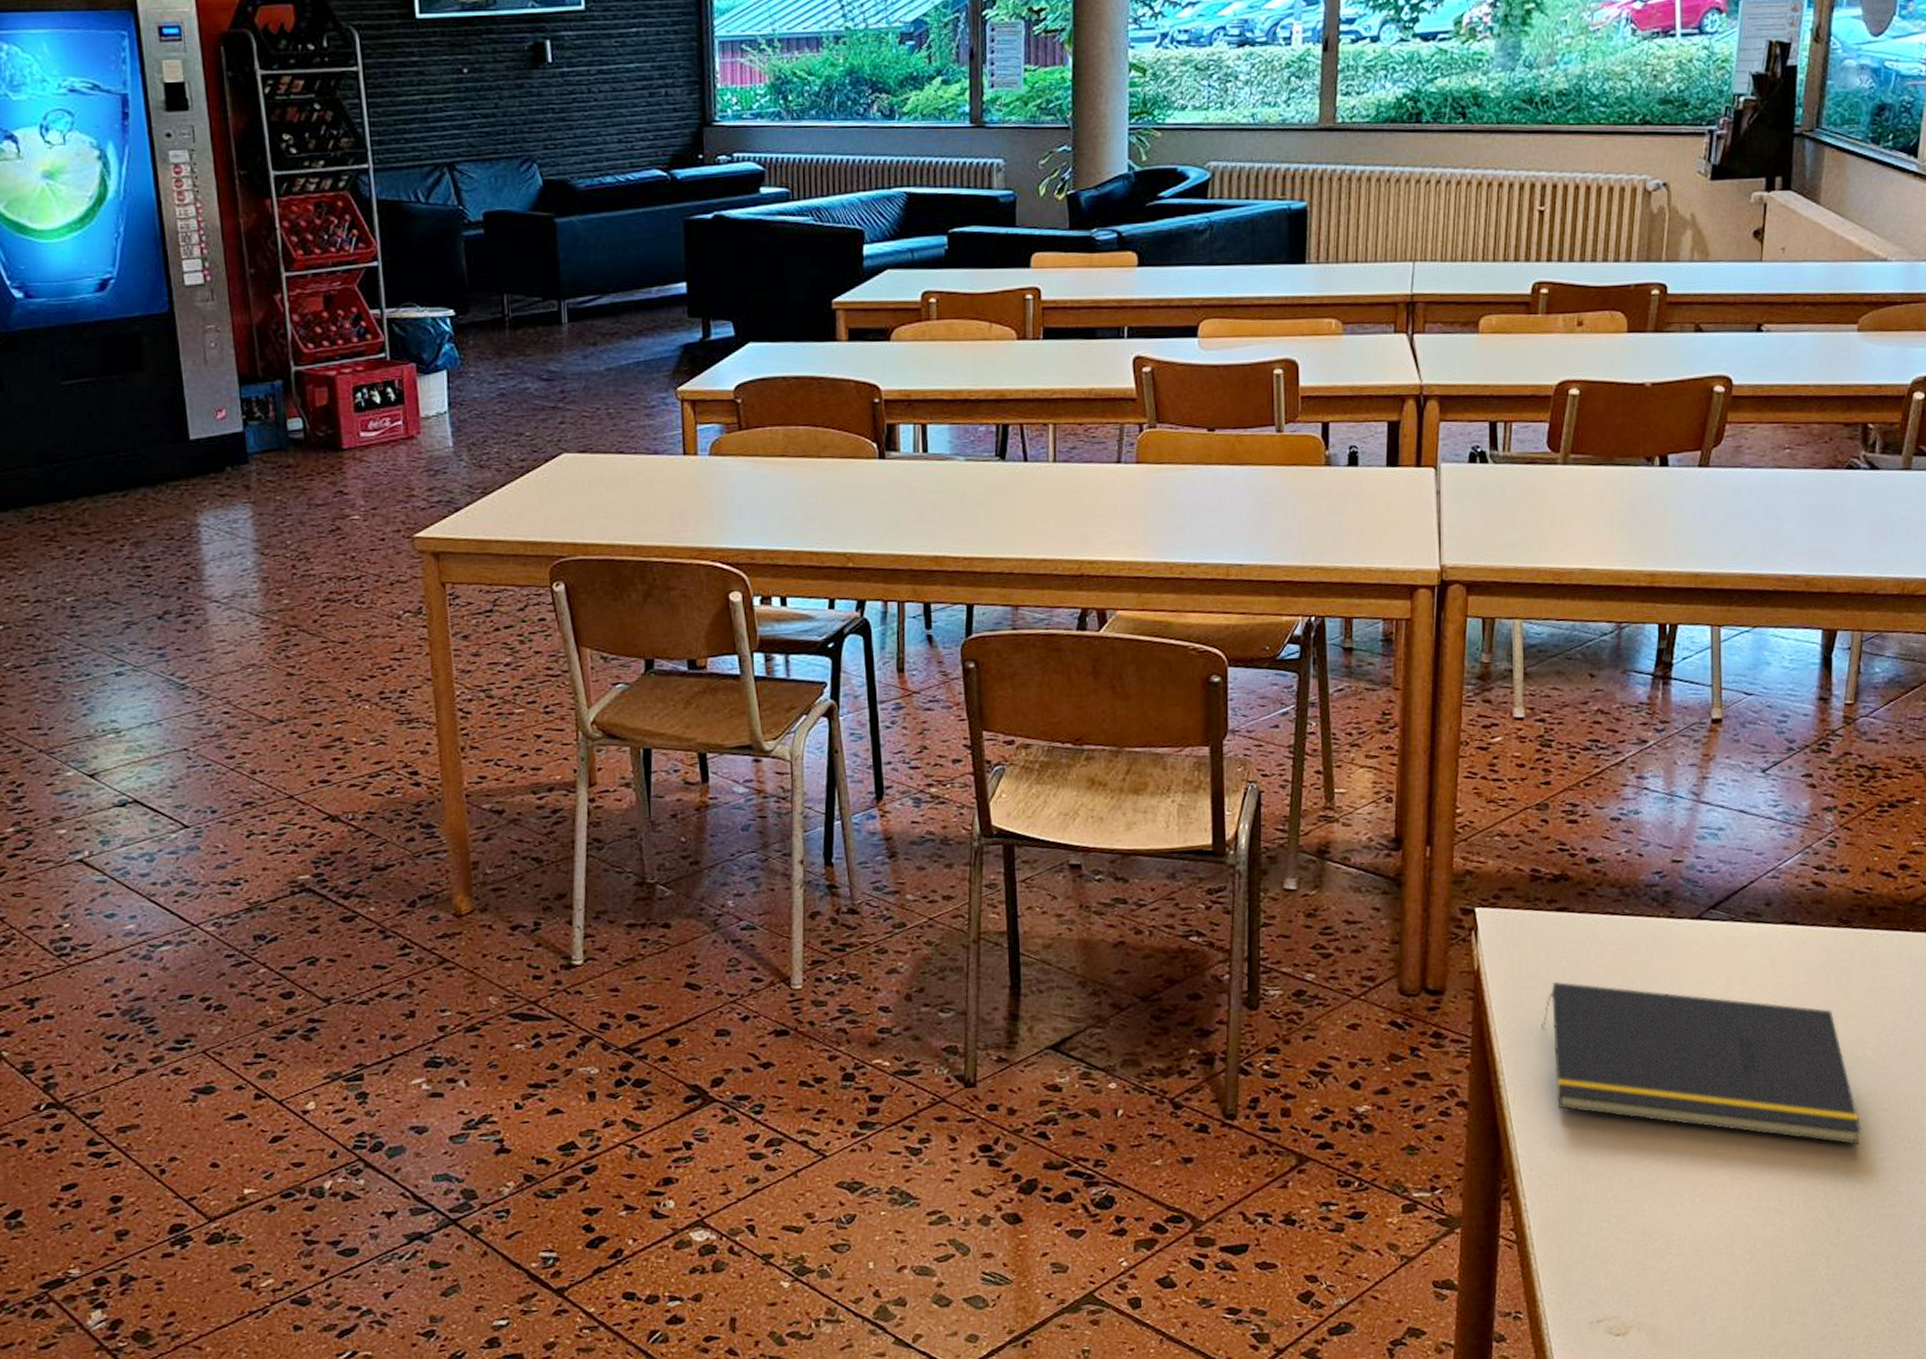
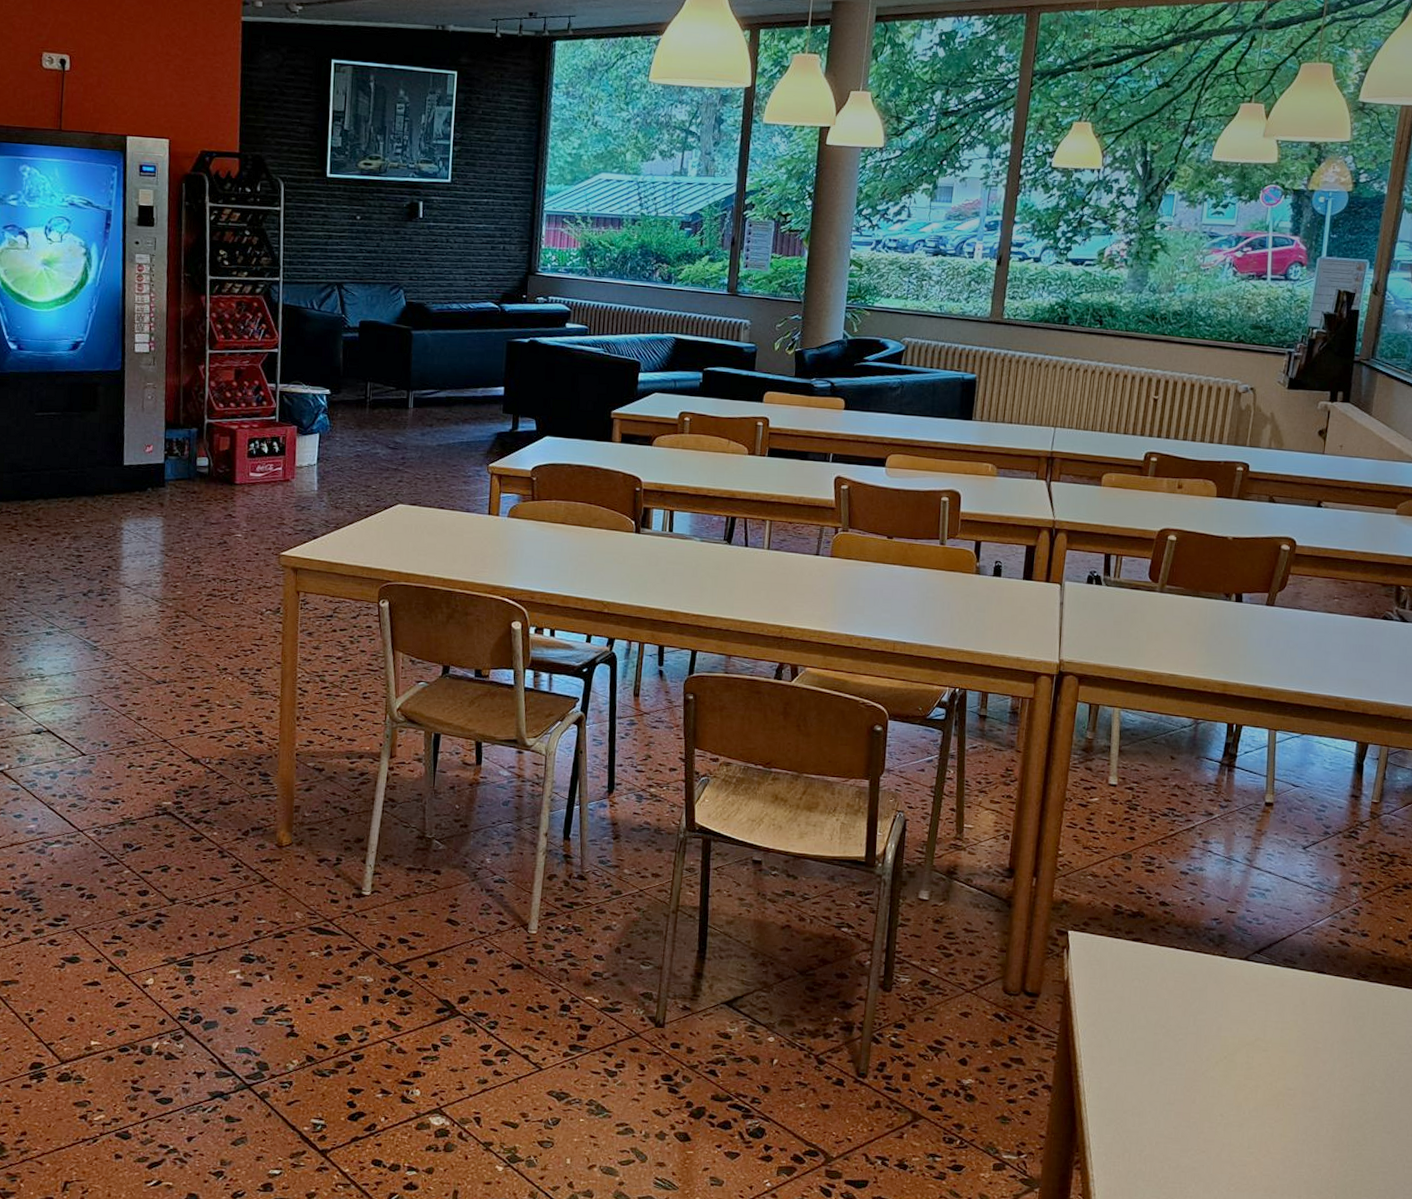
notepad: present [1541,981,1862,1145] -> none [1115,997,1369,1158]

